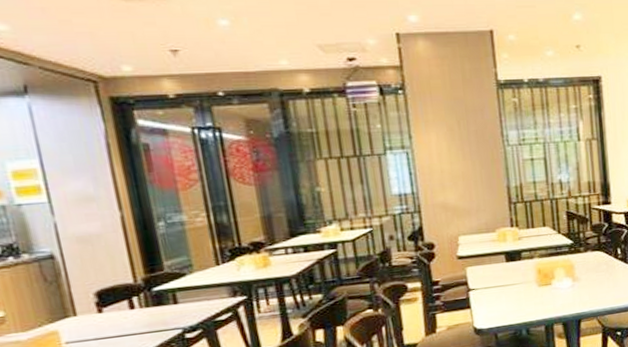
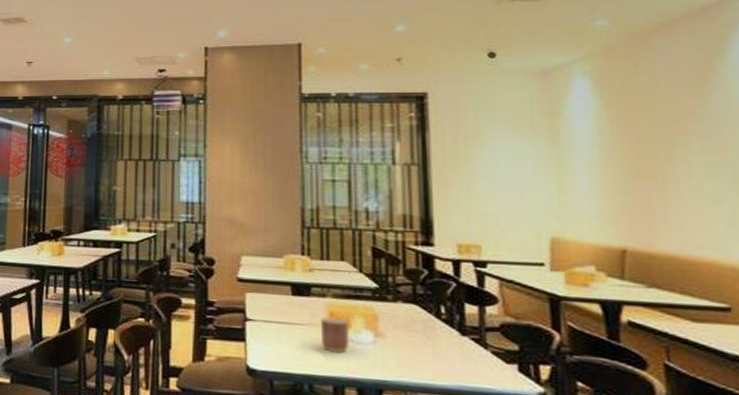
mug: none [530,272,554,300] -> present [320,317,349,352]

